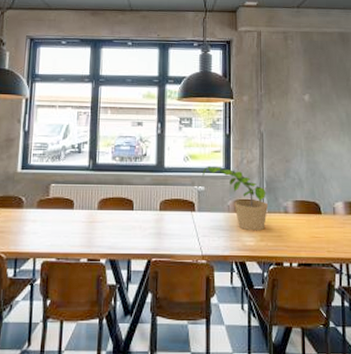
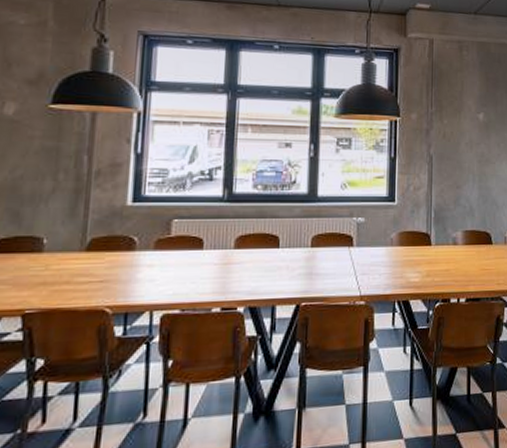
potted plant: present [202,166,269,231] -> none [362,194,436,266]

